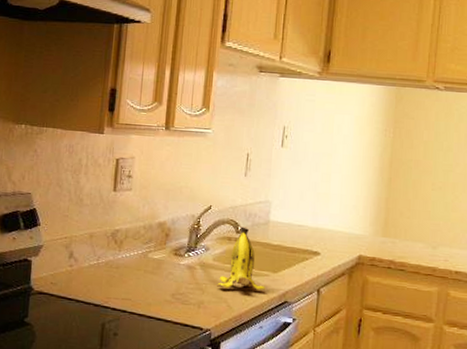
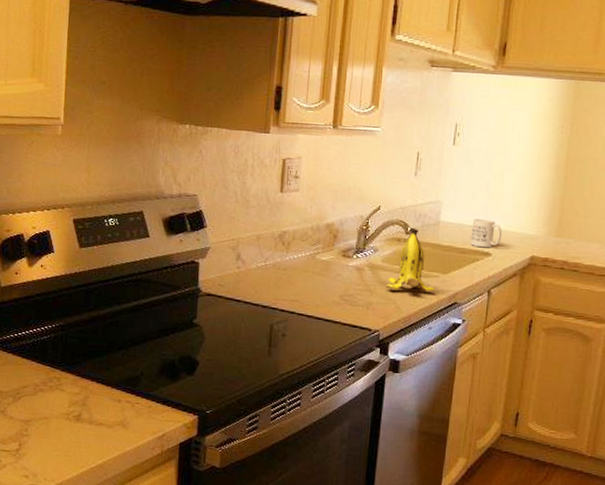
mug: none [300,219,330,248] -> present [470,219,502,248]

